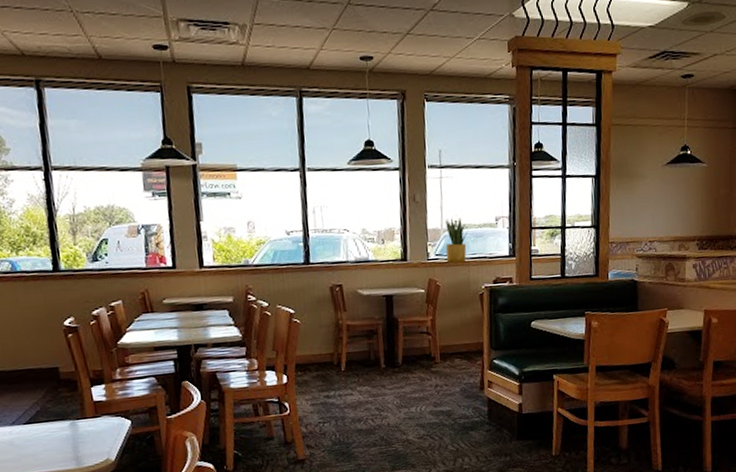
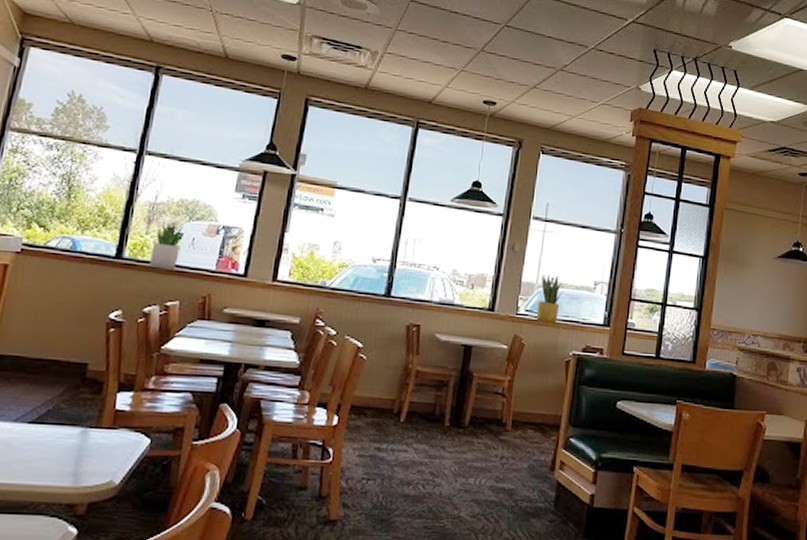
planter: none [83,229,110,275] -> present [149,222,185,270]

